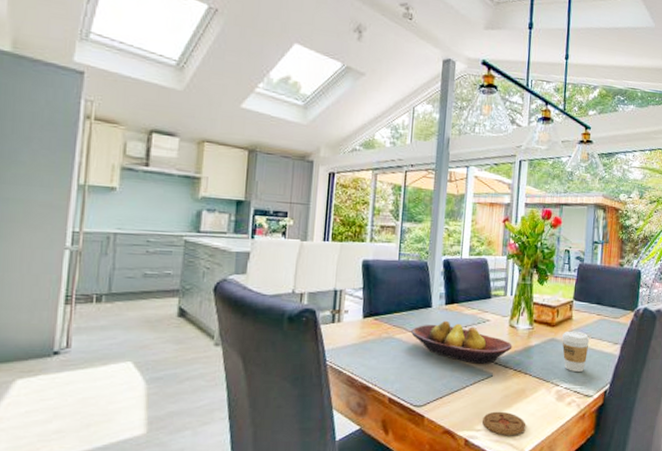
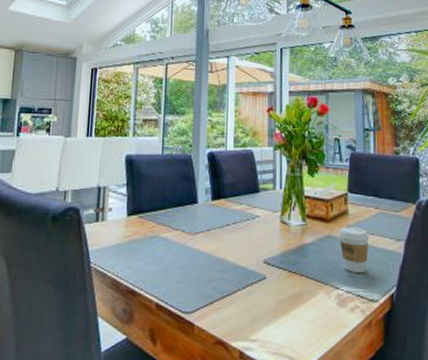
fruit bowl: present [411,320,513,365] -> none [177,217,285,266]
coaster: present [482,411,526,436] -> none [258,318,306,348]

